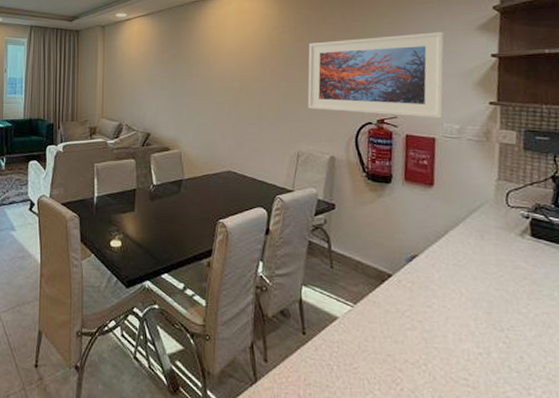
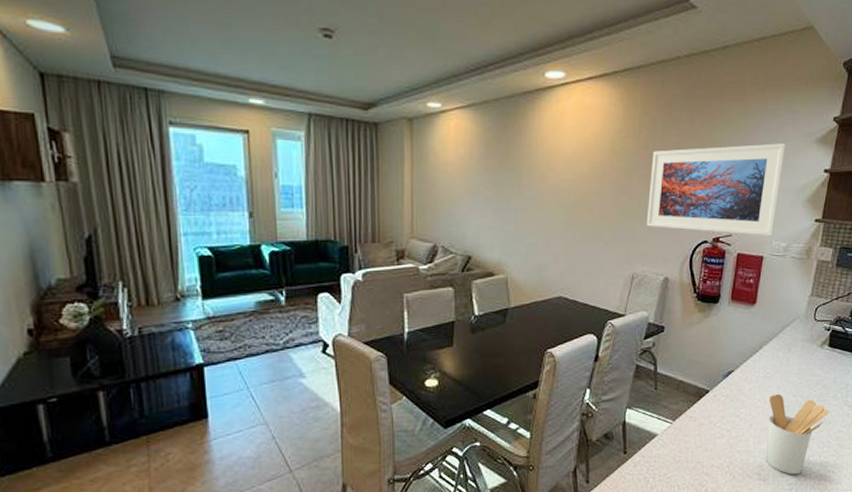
utensil holder: none [464,285,547,387] -> present [765,393,830,475]

